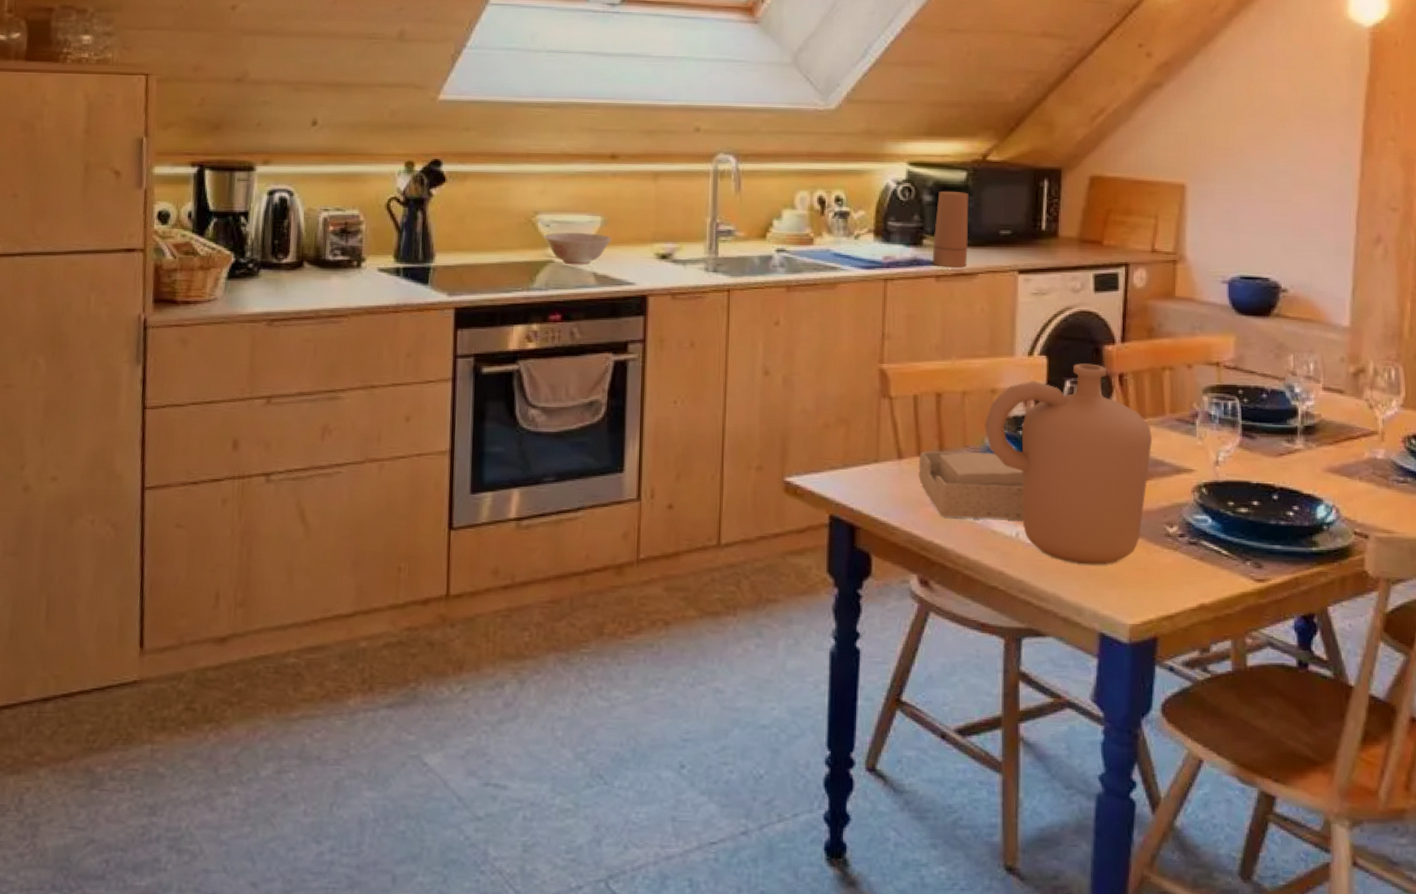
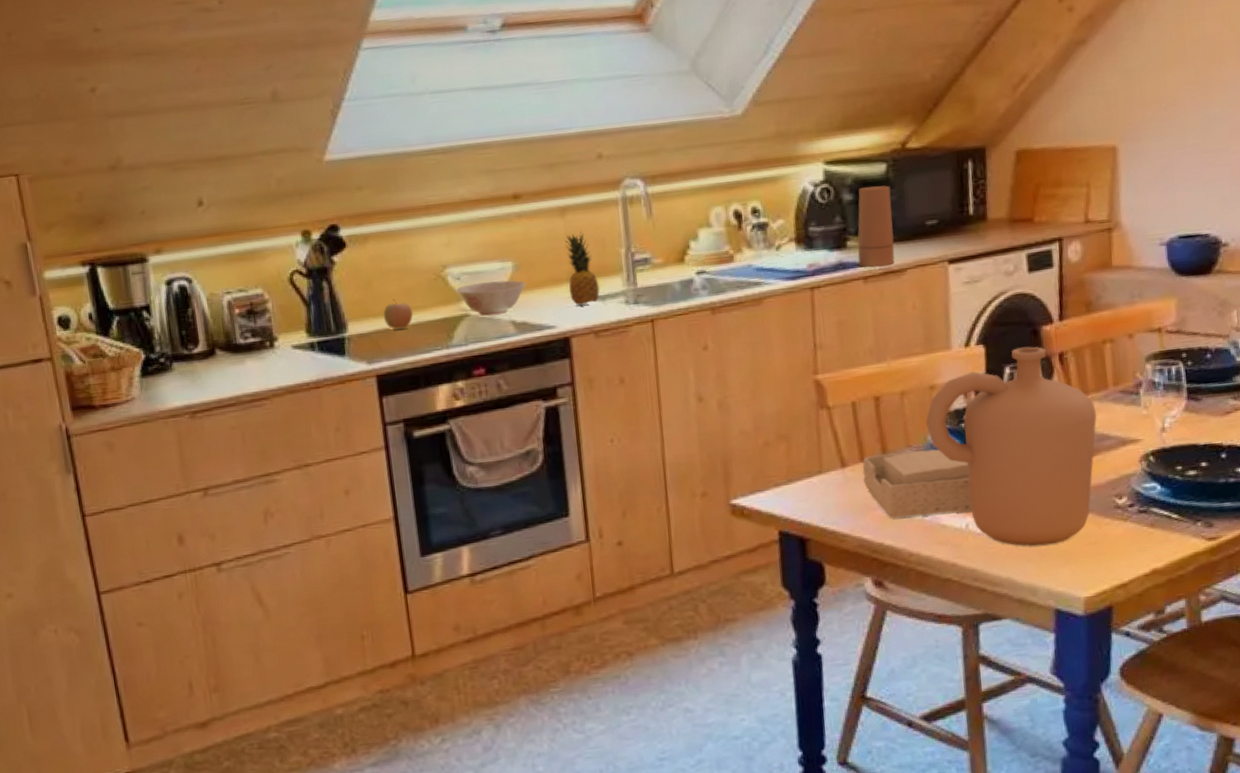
fruit: none [470,236,500,267] -> present [383,298,414,329]
fruit: none [653,196,683,267] -> present [565,231,600,306]

